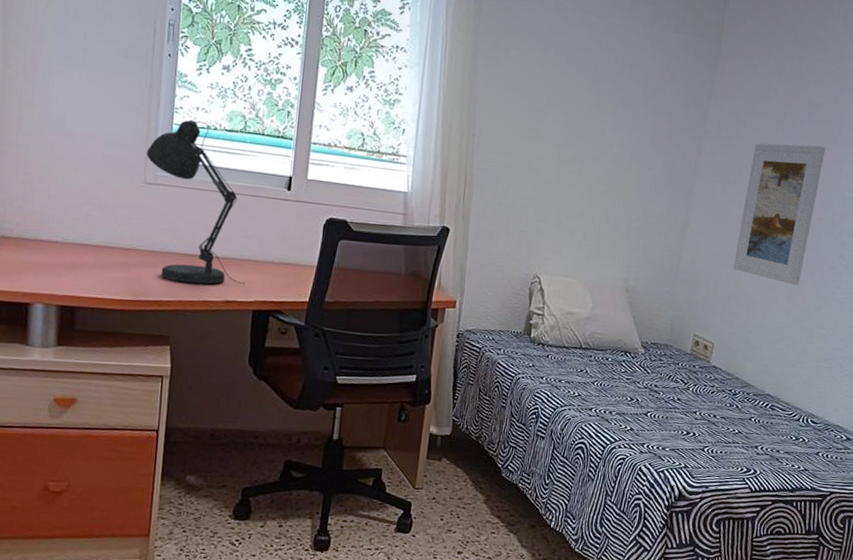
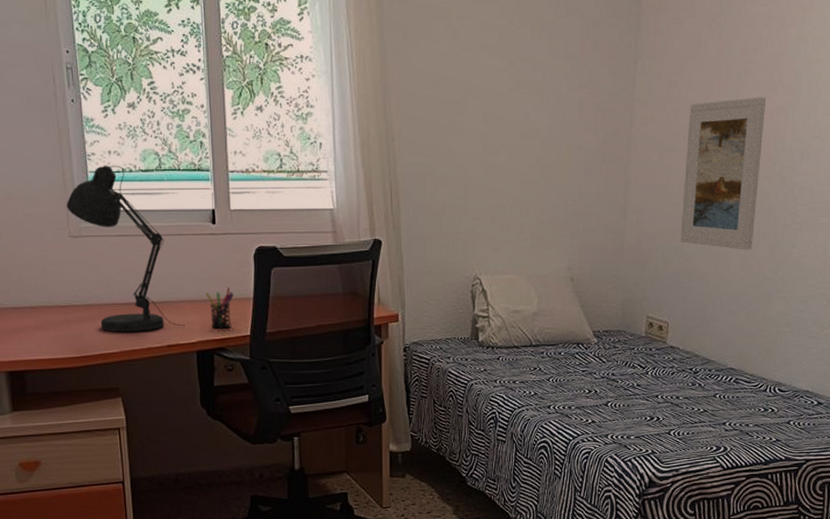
pen holder: none [270,252,298,292] -> present [205,287,234,329]

